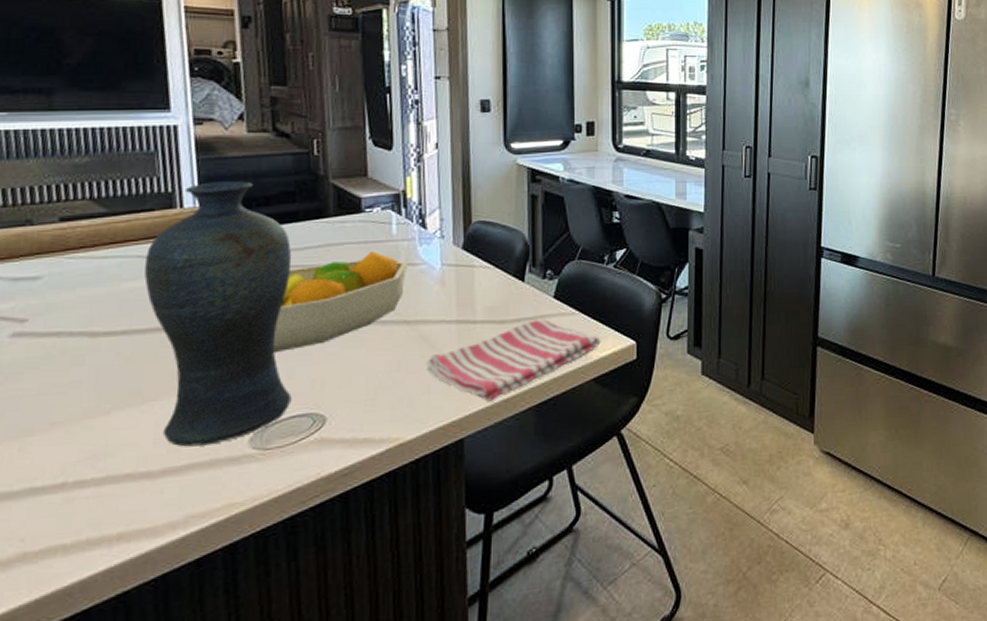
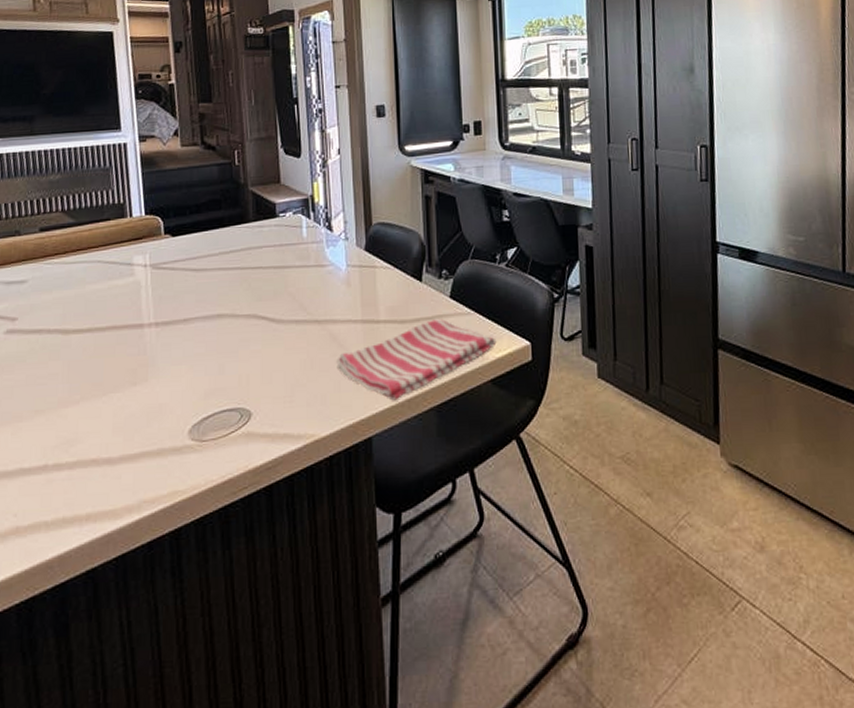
vase: present [144,181,292,447] -> none [104,191,222,436]
fruit bowl: present [272,251,407,354] -> none [205,253,317,351]

